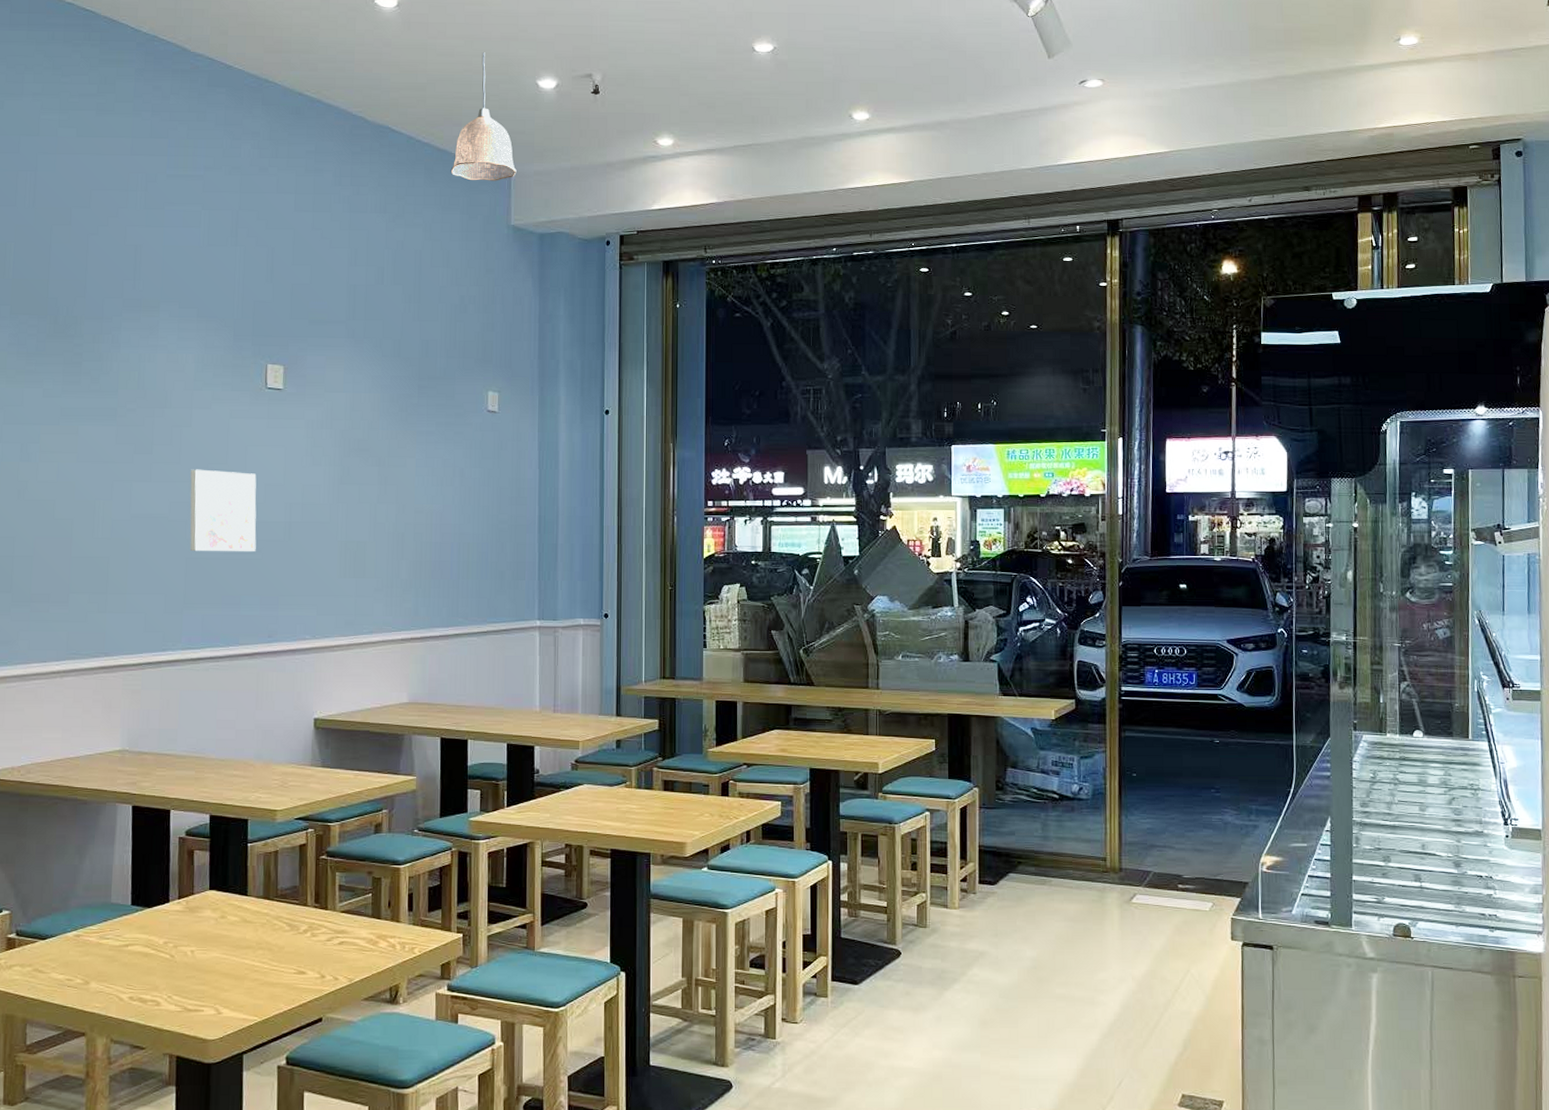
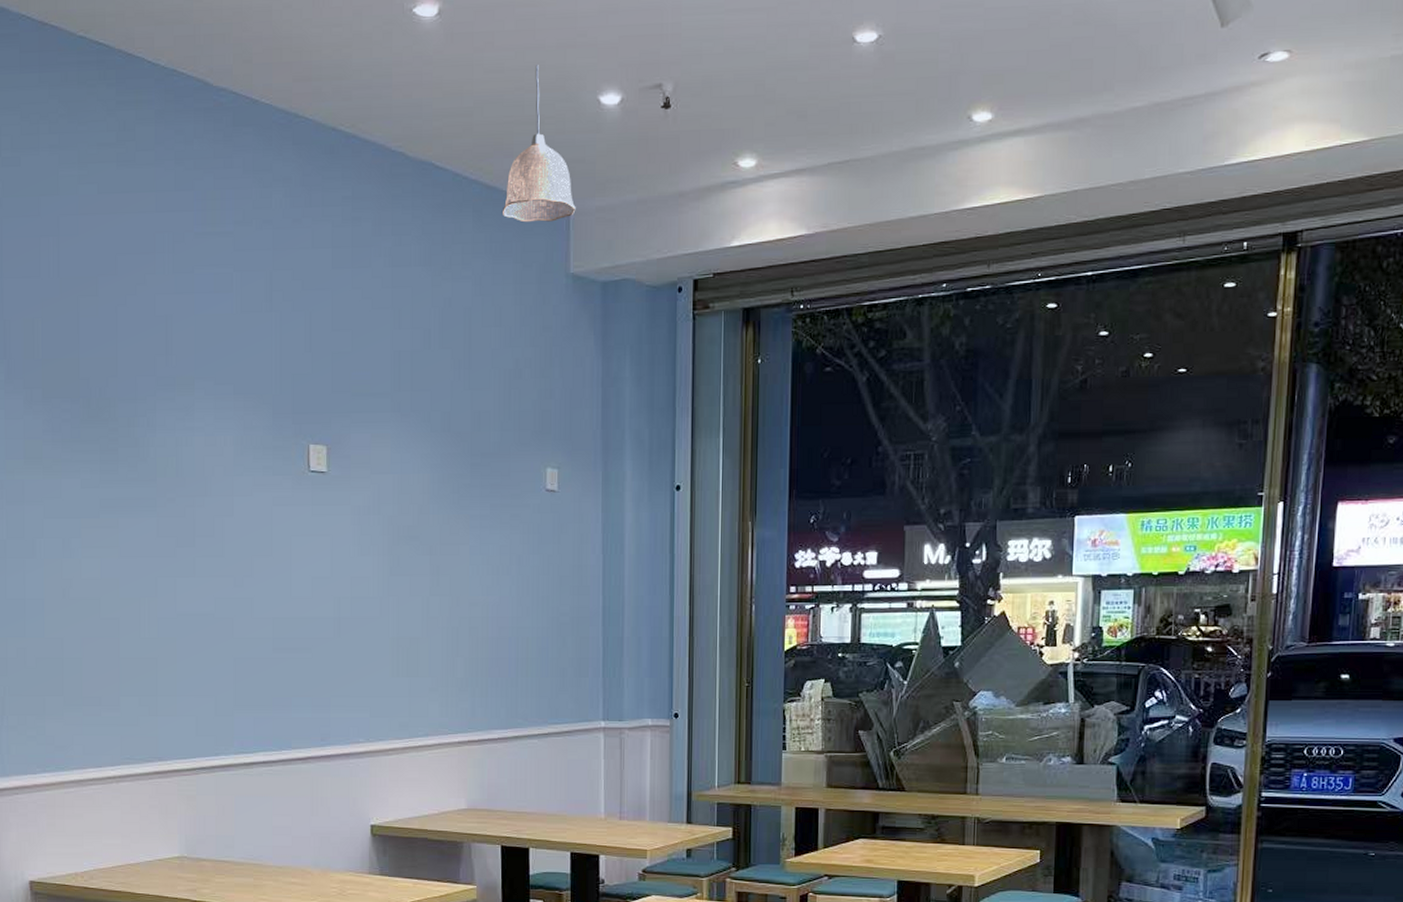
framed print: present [190,469,257,552] -> none [235,562,305,651]

